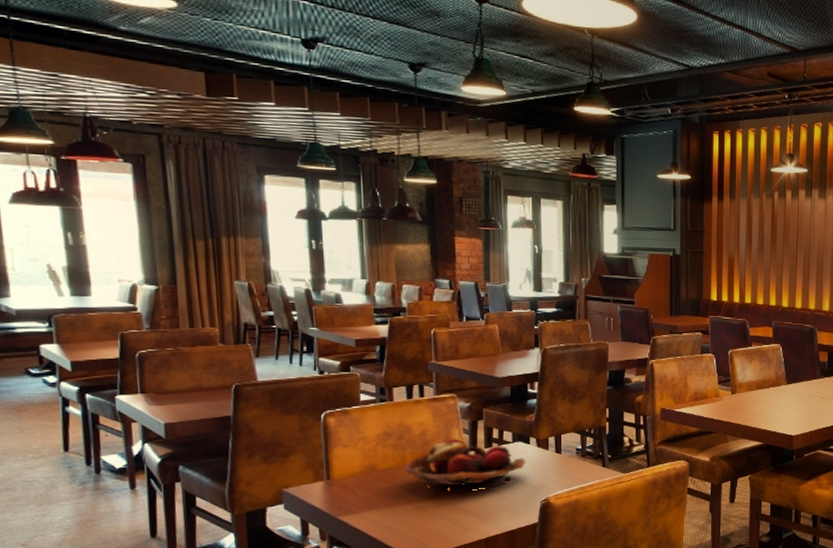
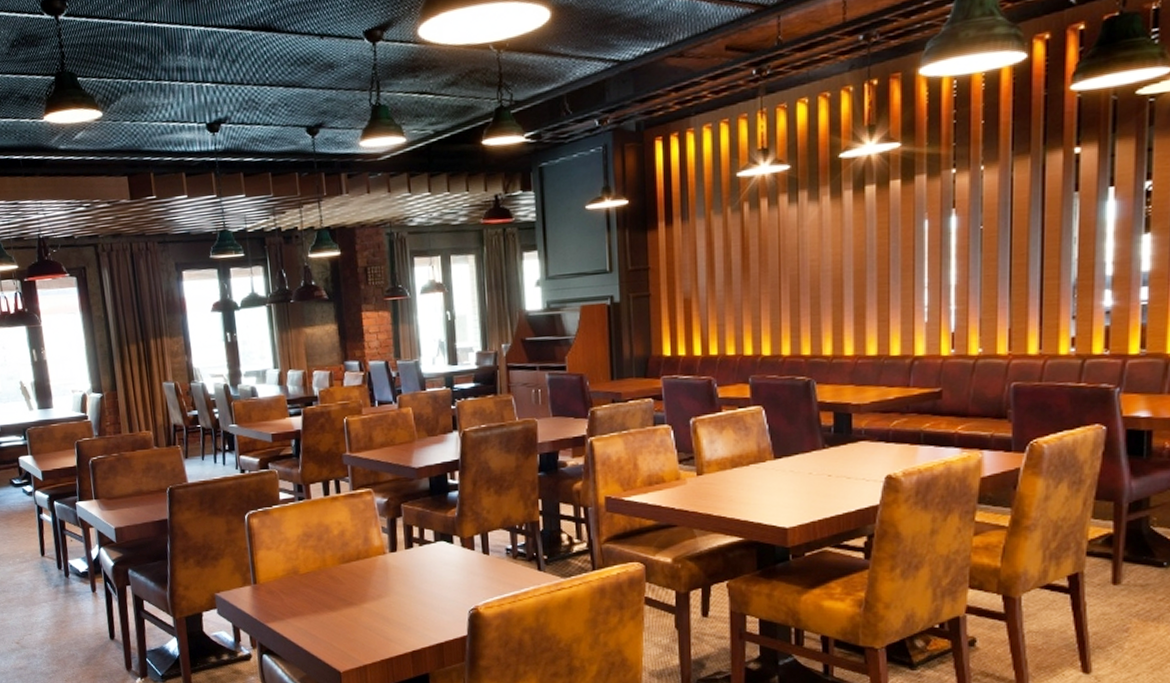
fruit basket: present [405,438,526,491] -> none [326,538,450,597]

